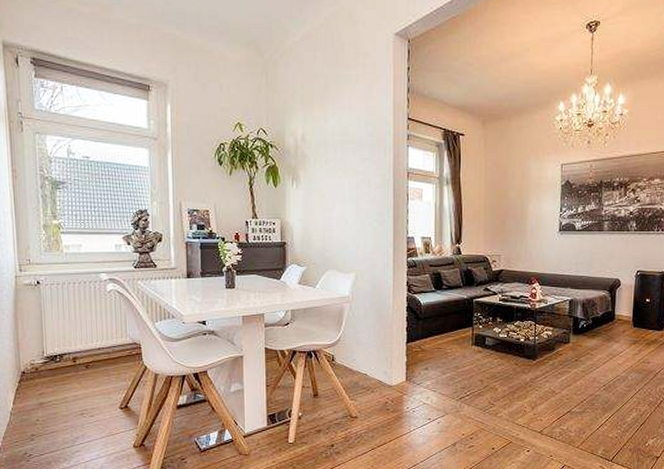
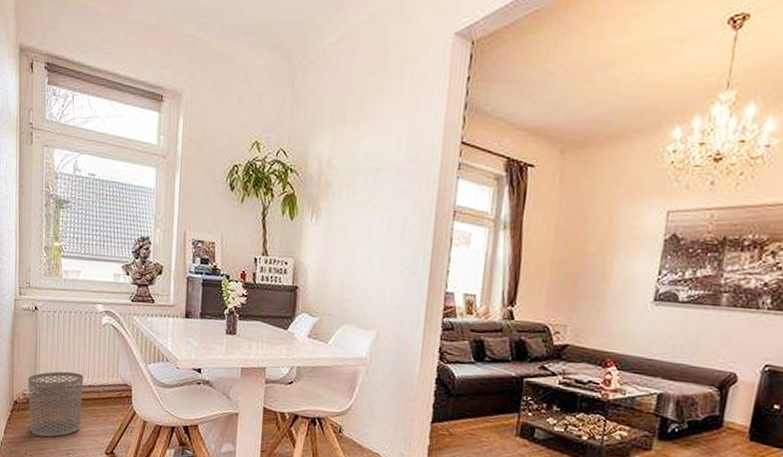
waste bin: none [35,337,93,402] -> present [28,371,84,438]

